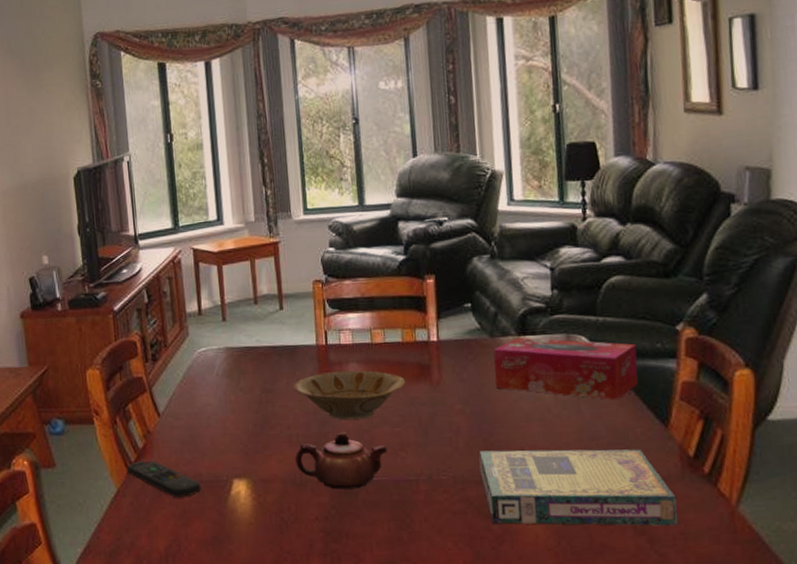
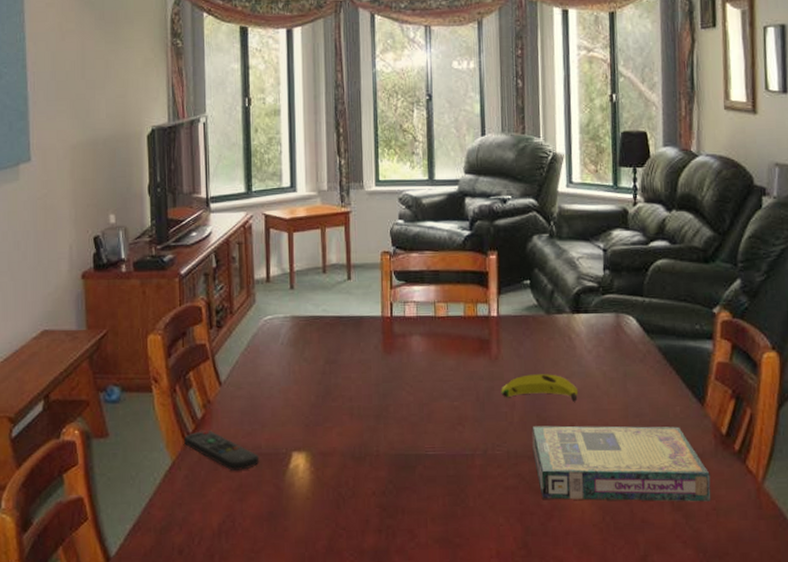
bowl: present [293,370,406,420] -> none [357,342,466,393]
teapot: present [295,432,388,490] -> none [355,405,446,464]
banana: none [444,398,527,427] -> present [501,374,578,403]
tissue box: present [493,337,638,400] -> none [549,315,679,379]

